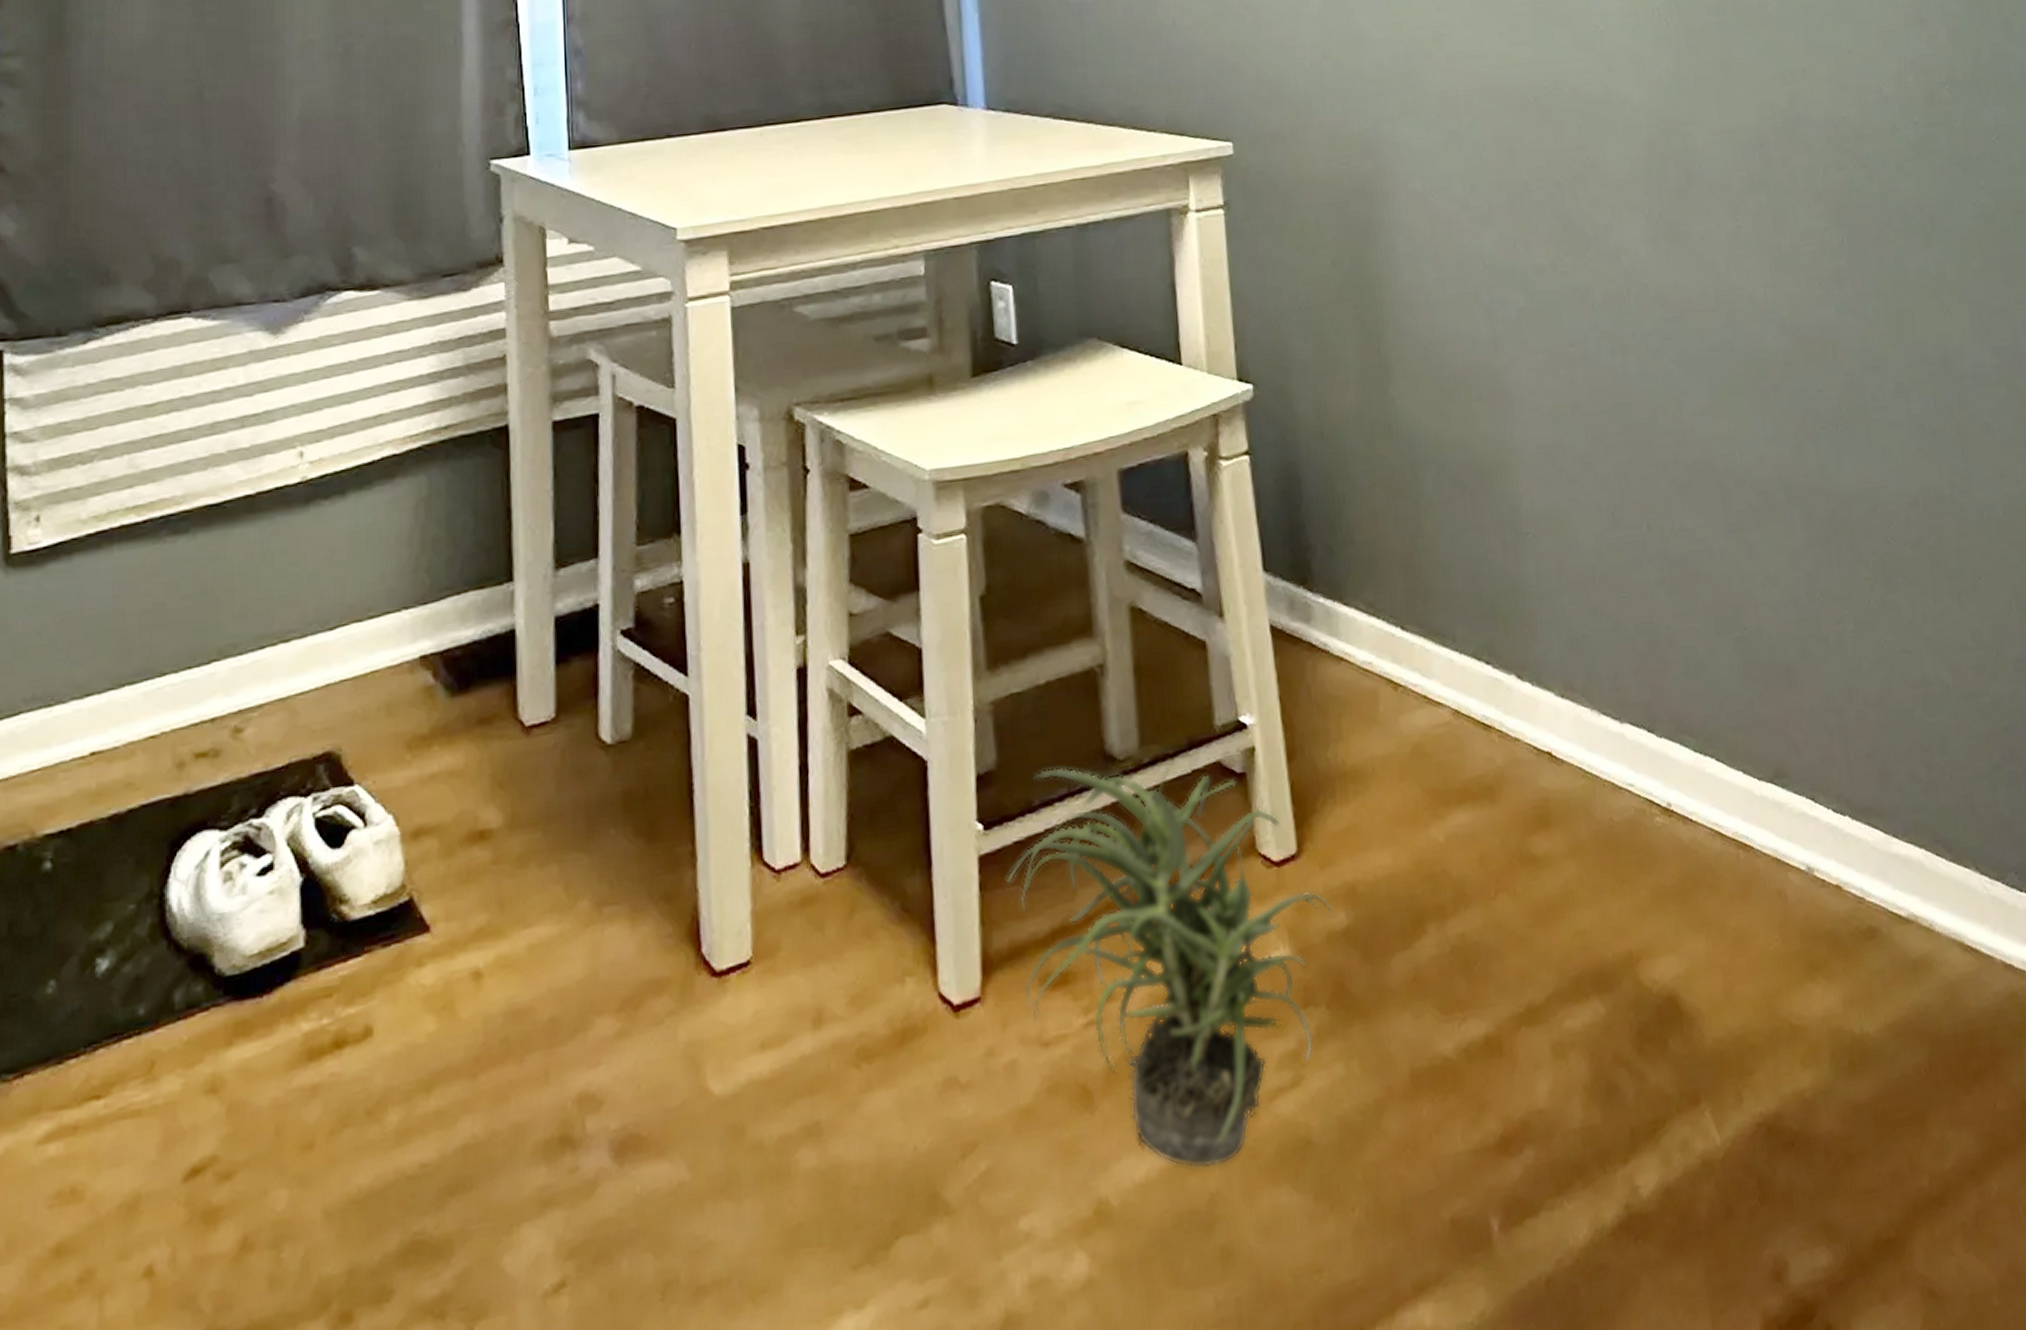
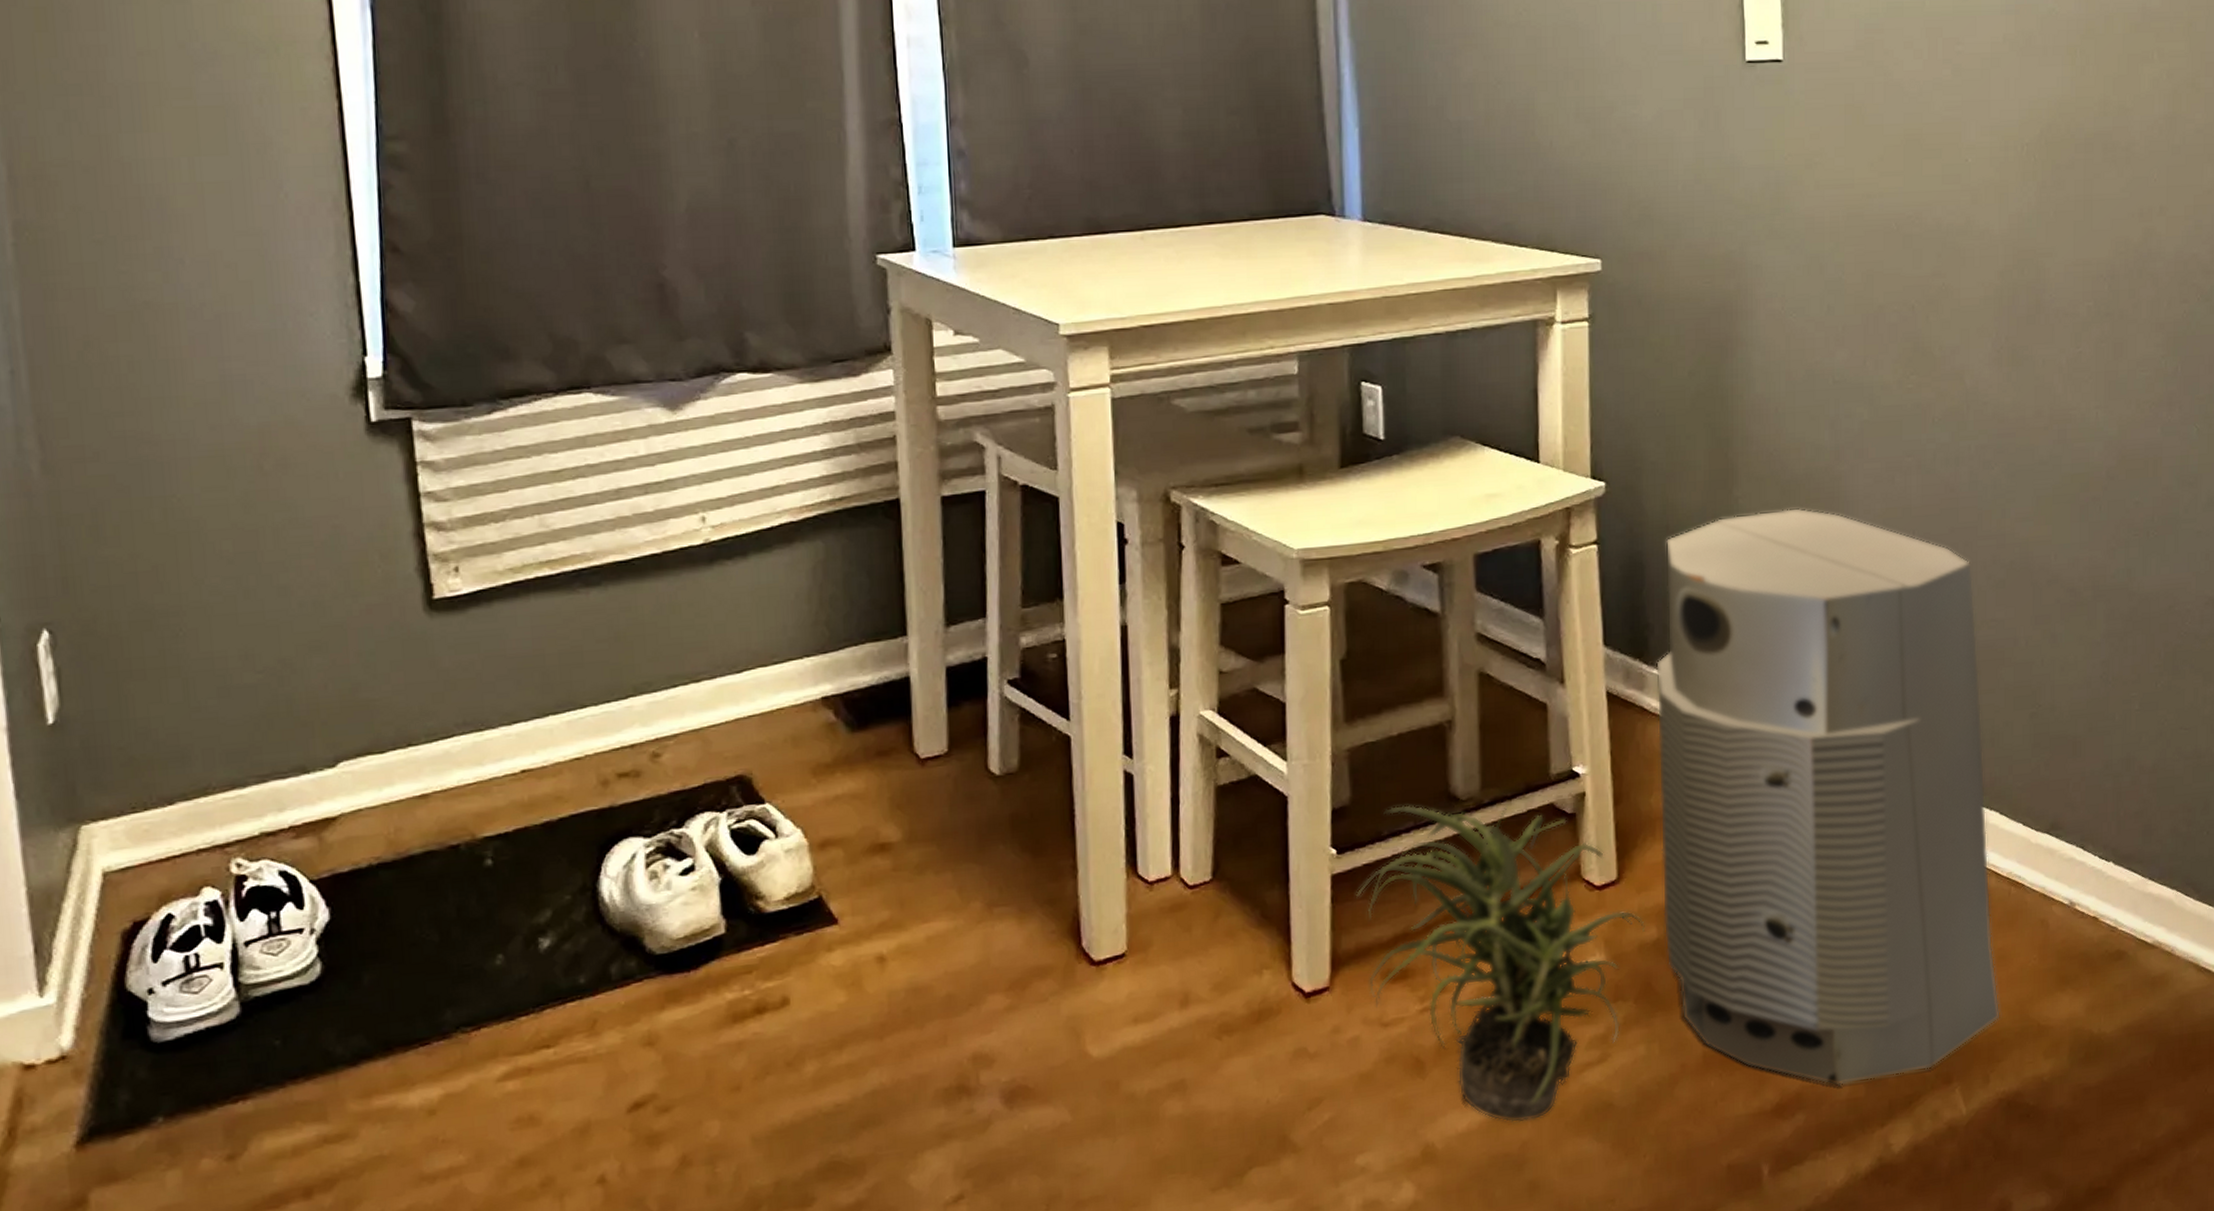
air purifier: none [1321,406,1745,1111] -> present [1656,507,2000,1086]

